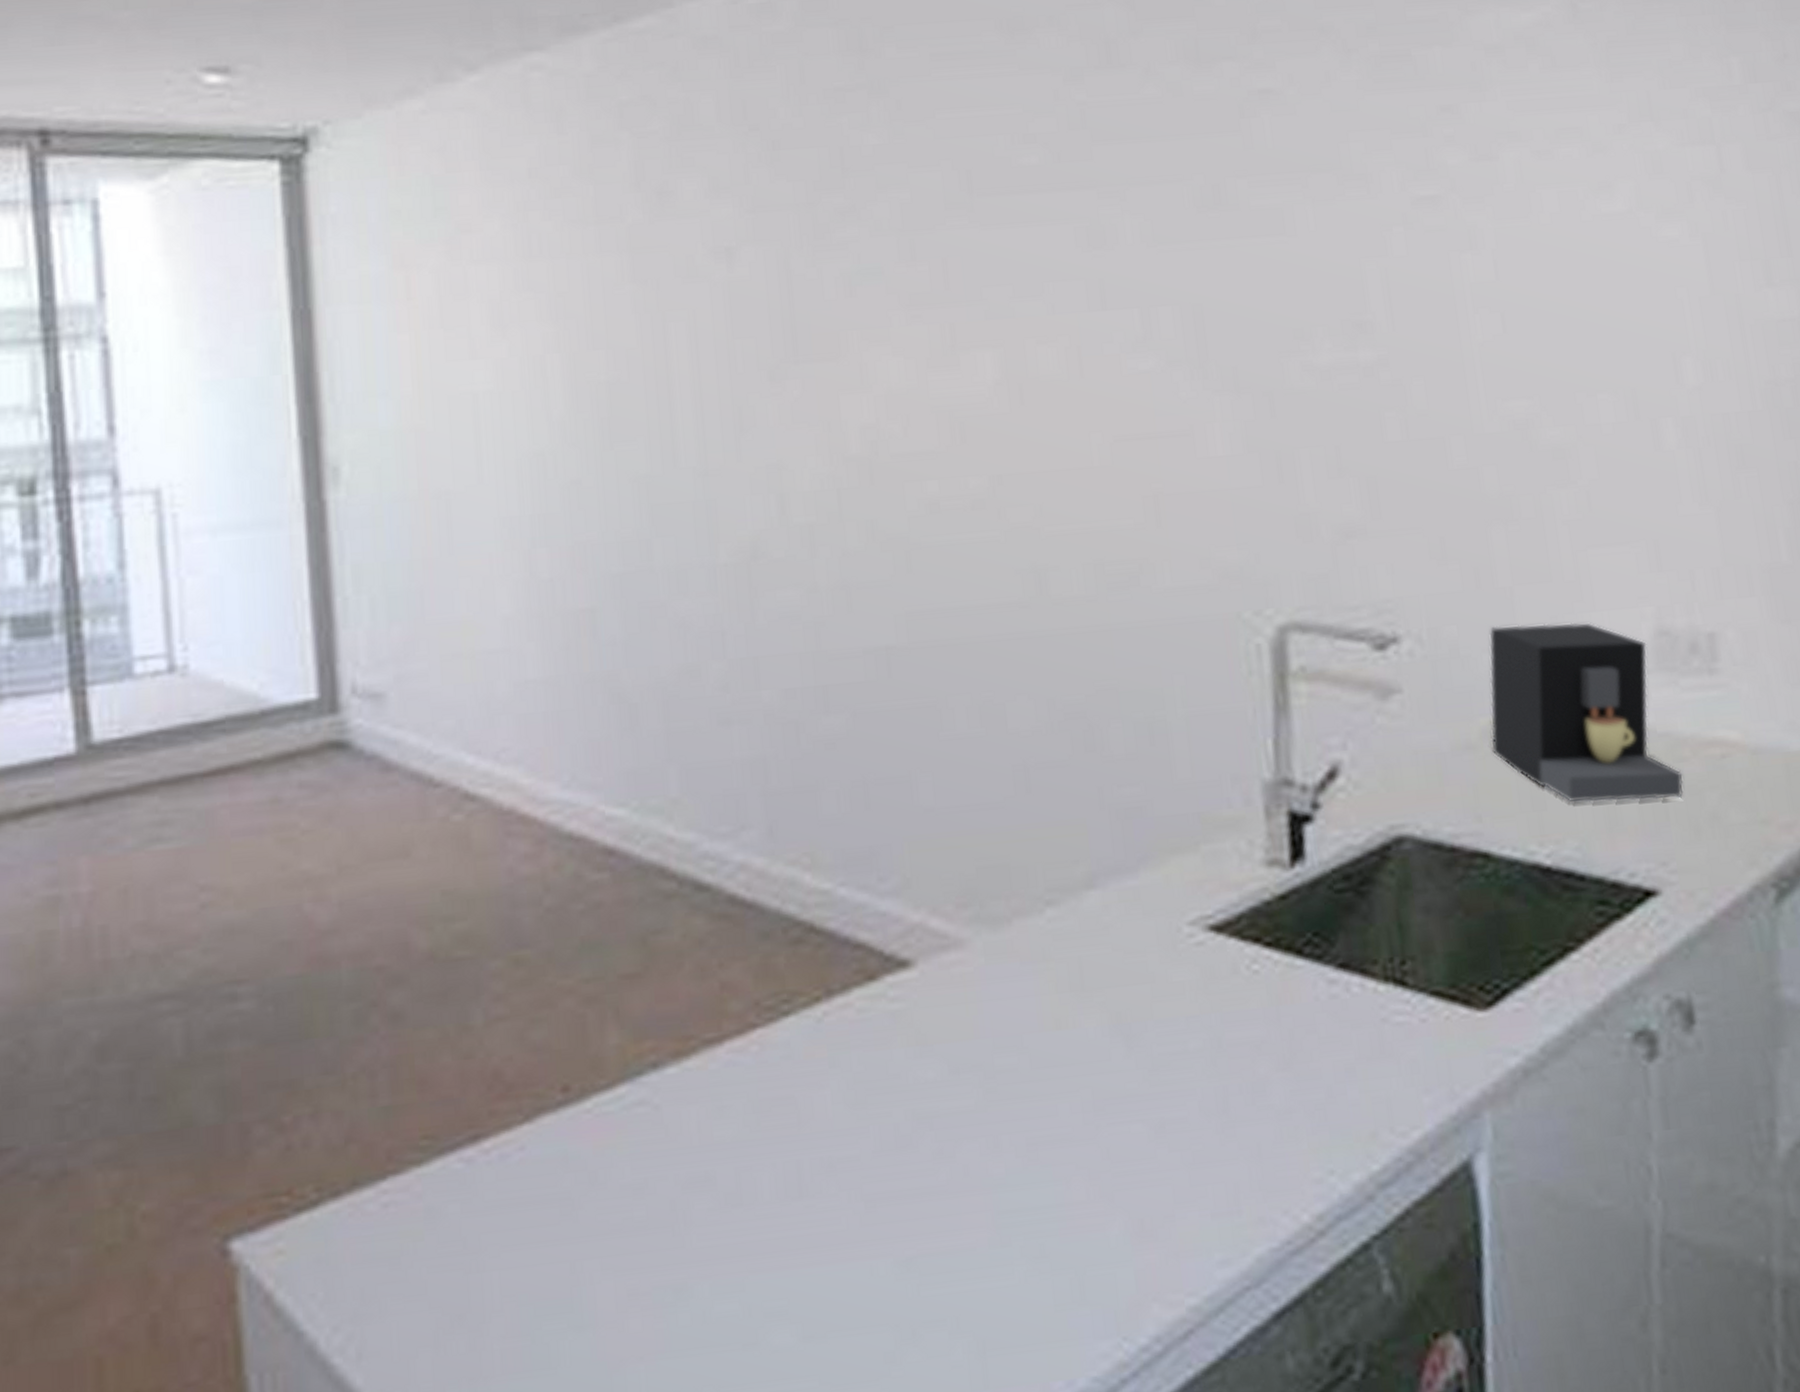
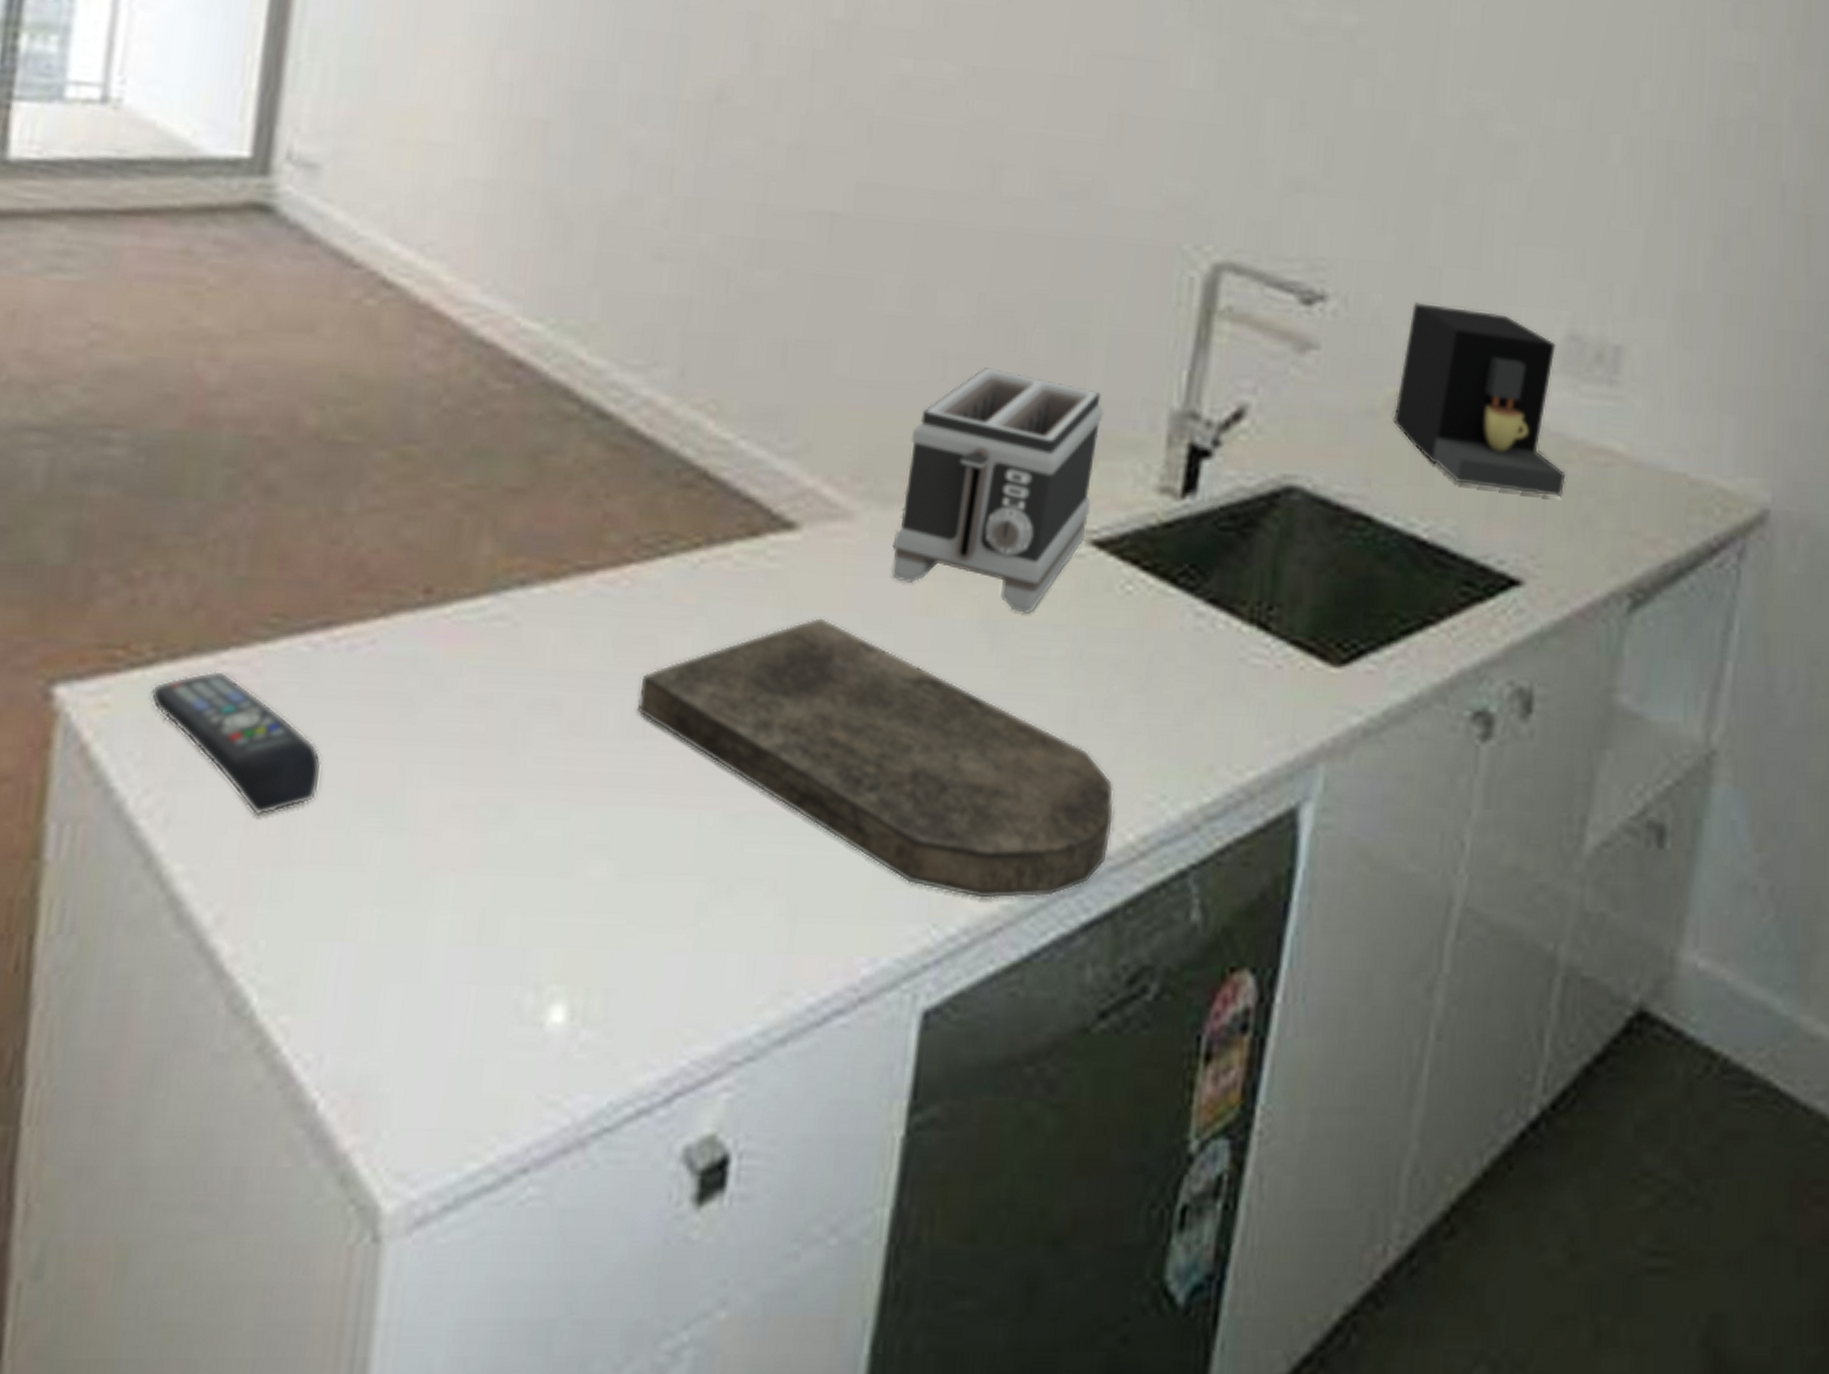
remote control: none [321,1201,498,1336] -> present [150,671,323,816]
cutting board: none [787,1049,1287,1305] -> present [636,617,1114,900]
toaster: none [1007,772,1201,1011] -> present [890,367,1104,614]

